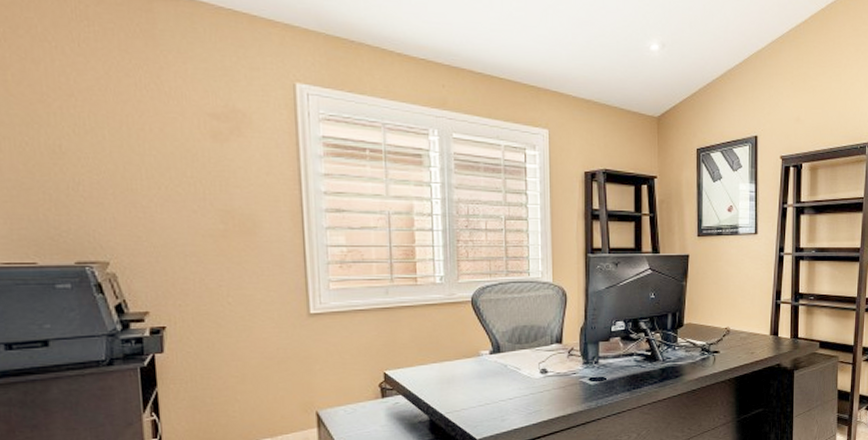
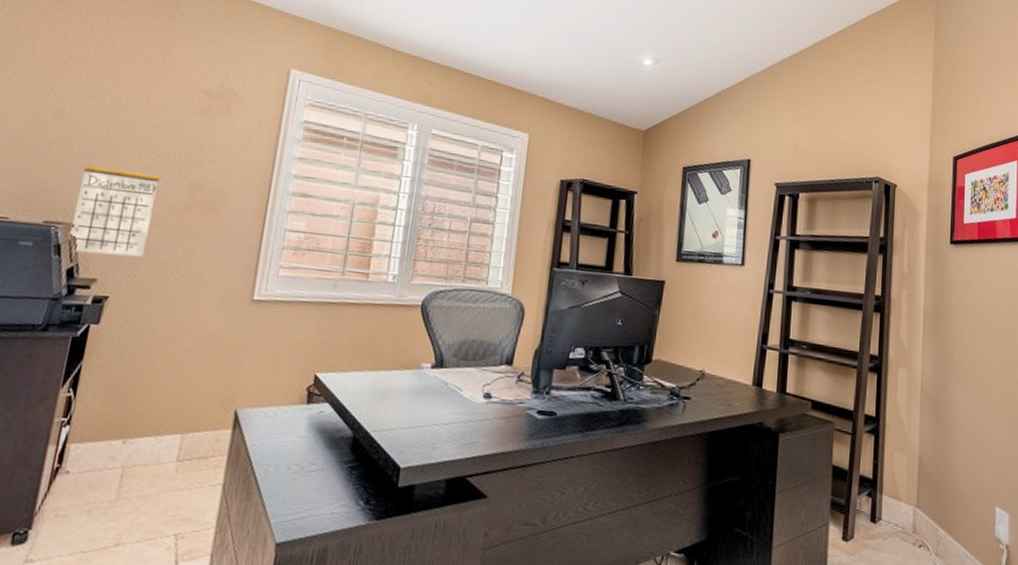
calendar: none [101,201,190,289] -> present [68,164,160,257]

